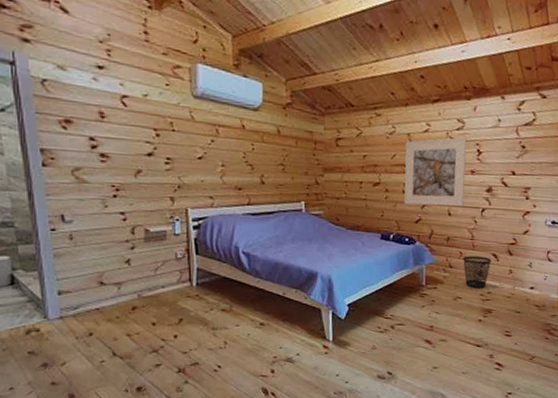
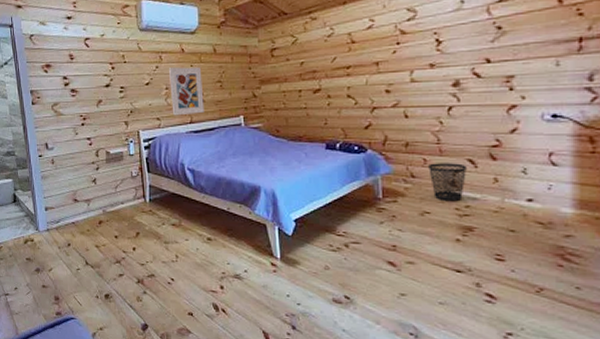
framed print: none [225,143,264,196] -> present [168,67,204,116]
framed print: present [404,137,467,207] -> none [346,27,424,109]

